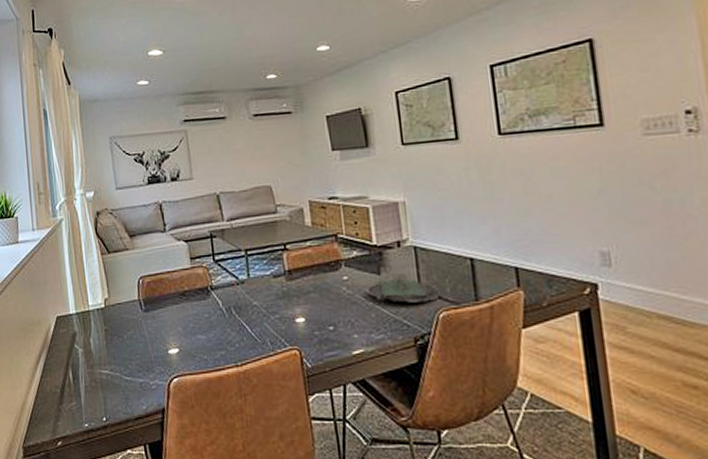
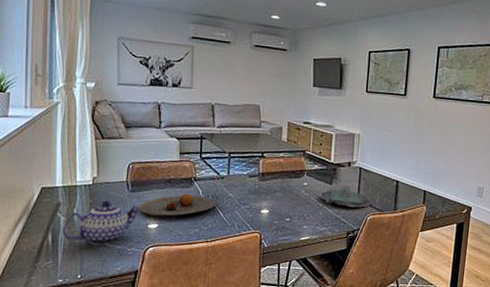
teapot: none [81,325,157,379] -> present [62,200,140,245]
plate: none [155,306,241,338] -> present [138,193,216,216]

